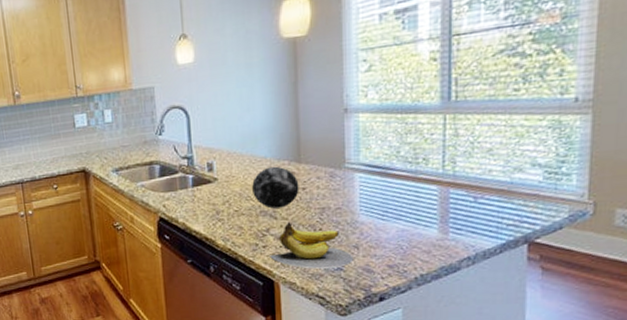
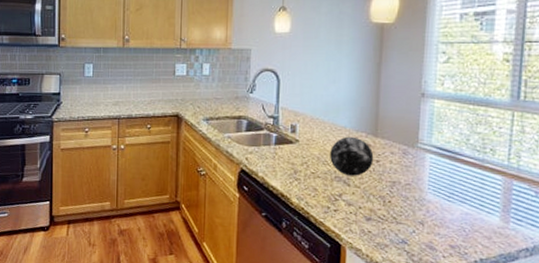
banana: present [270,221,354,269] -> none [339,190,419,241]

